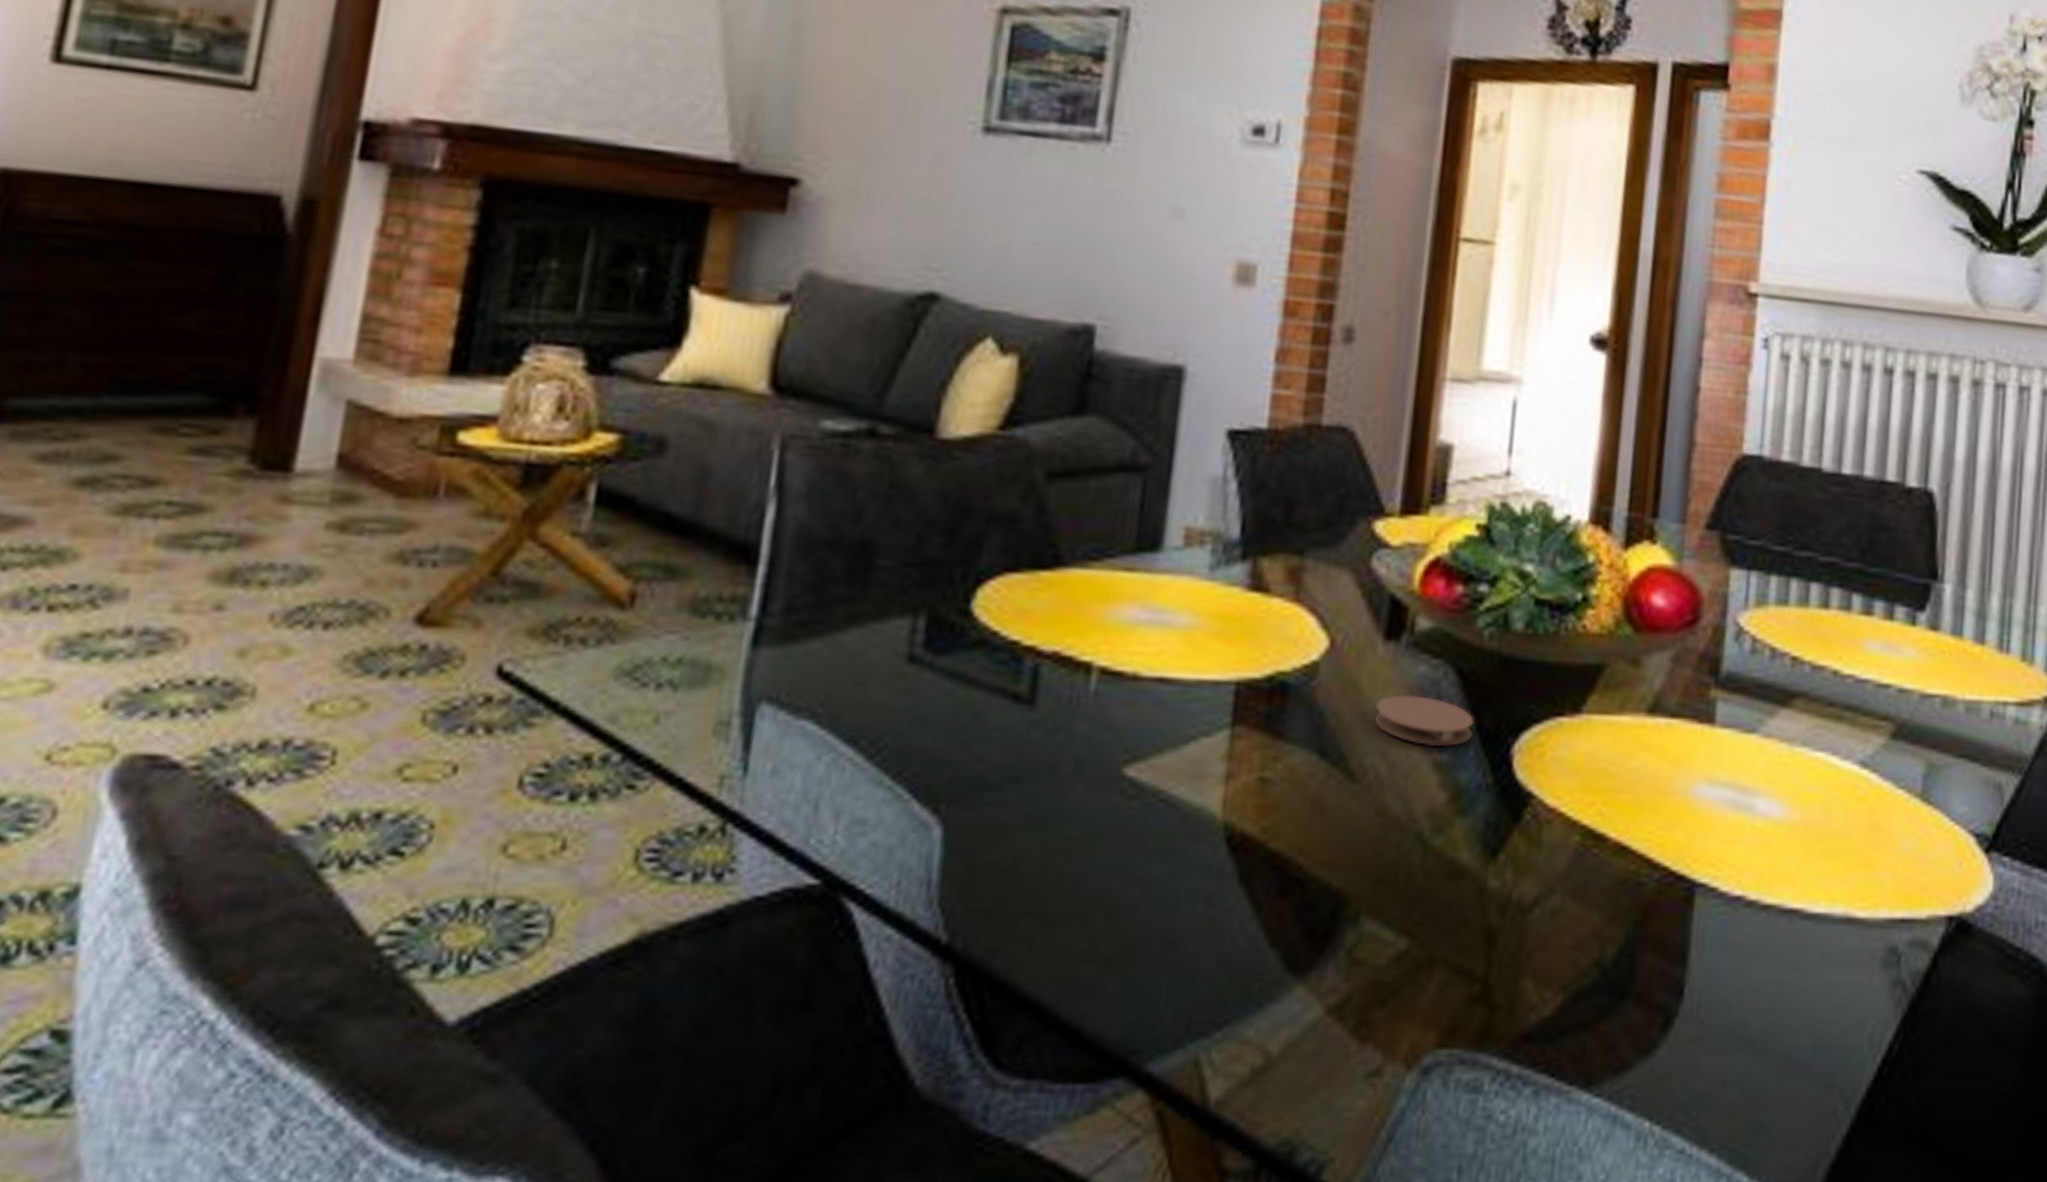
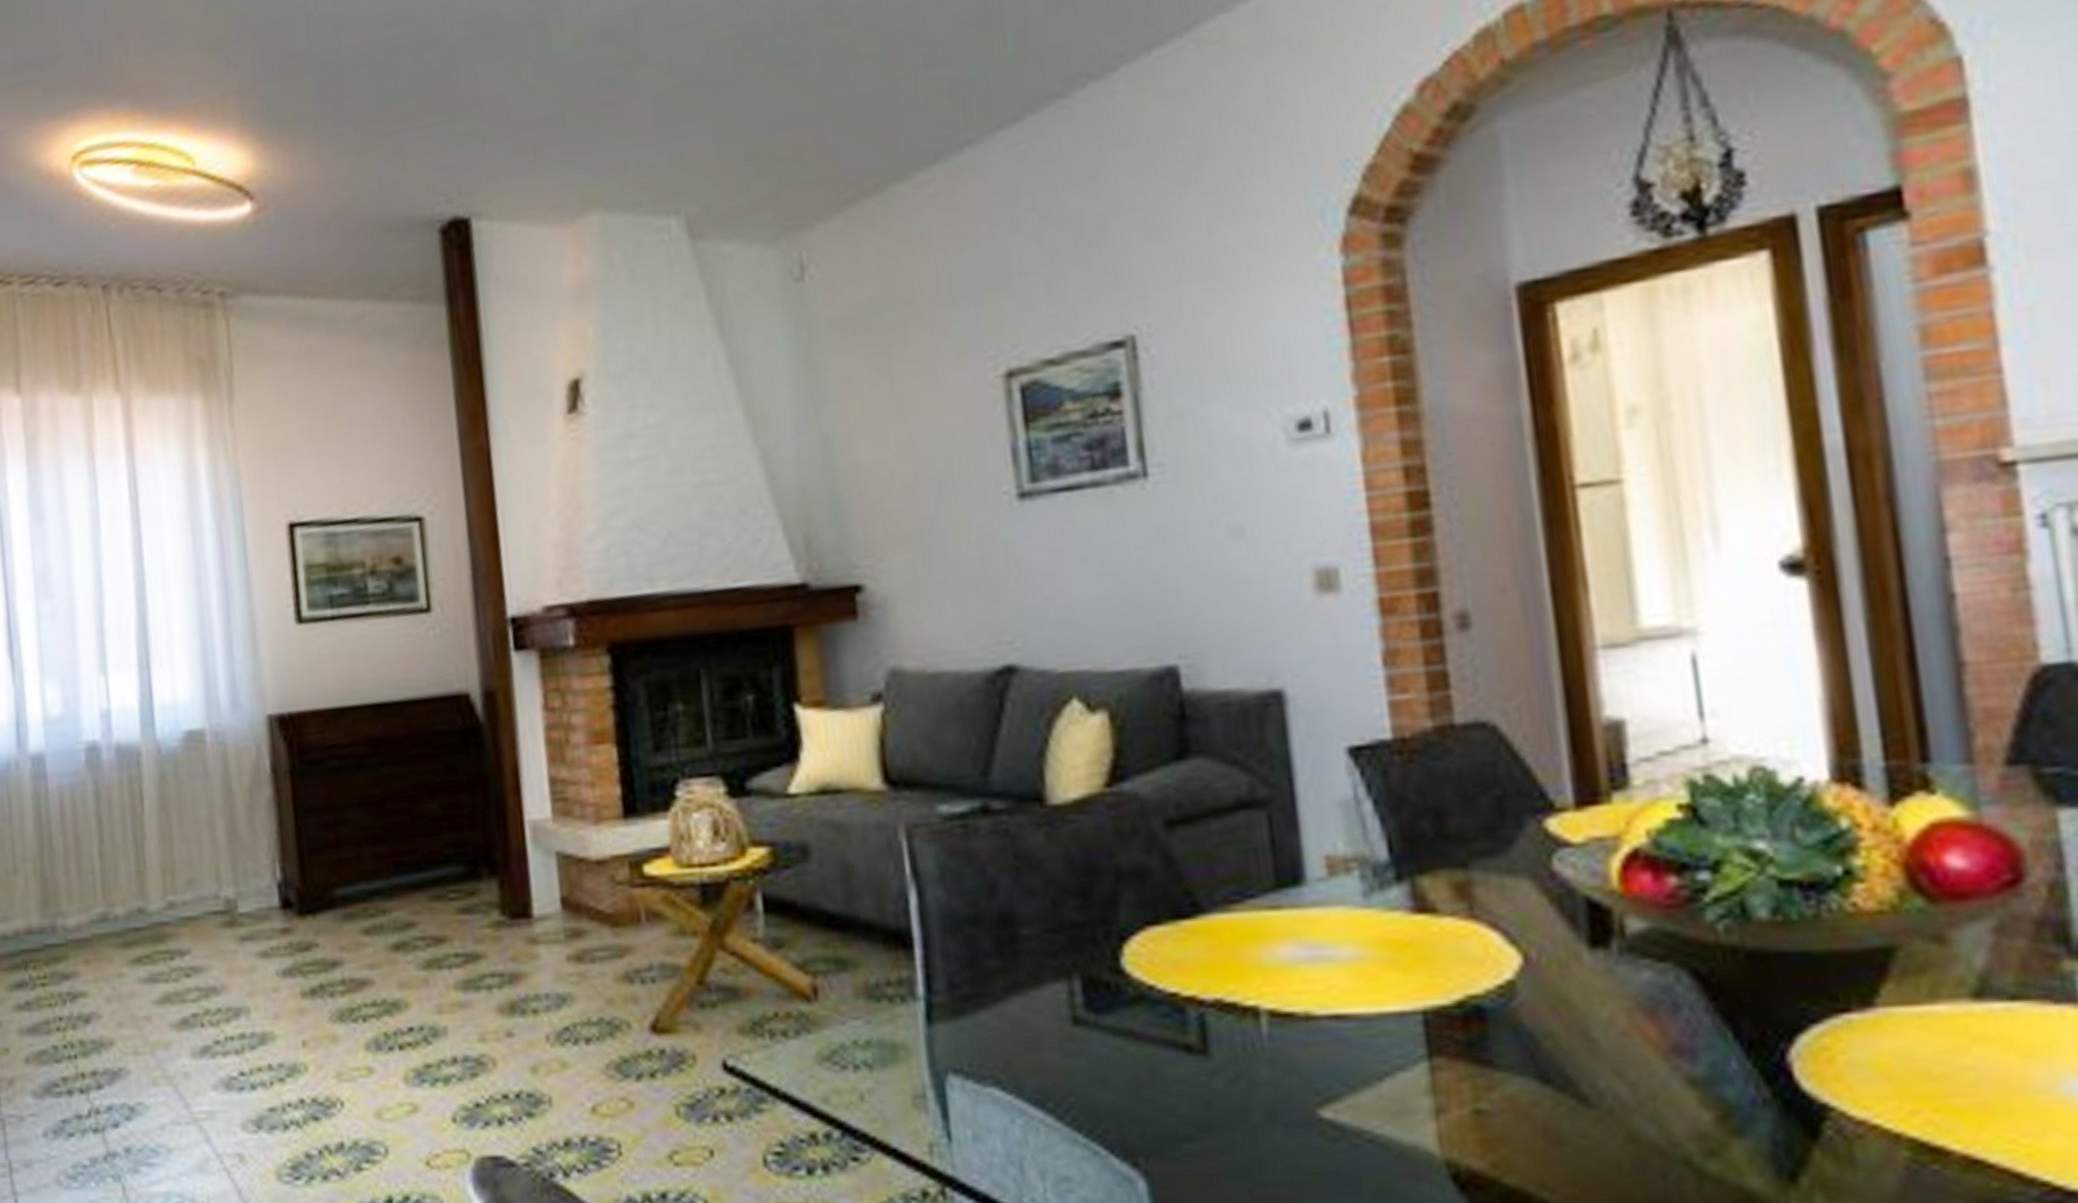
coaster: present [1374,695,1474,746] -> none [1596,1006,1731,1060]

